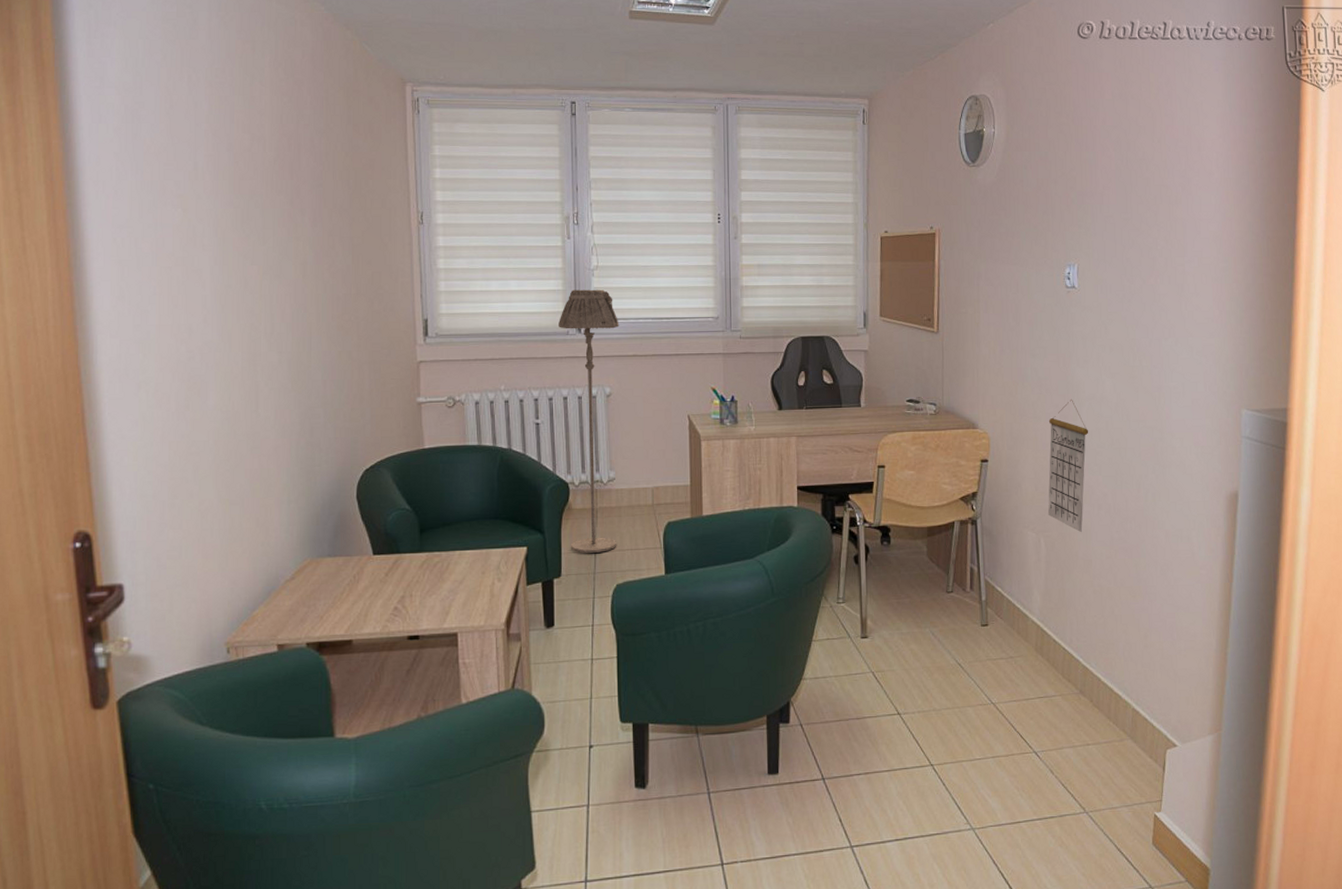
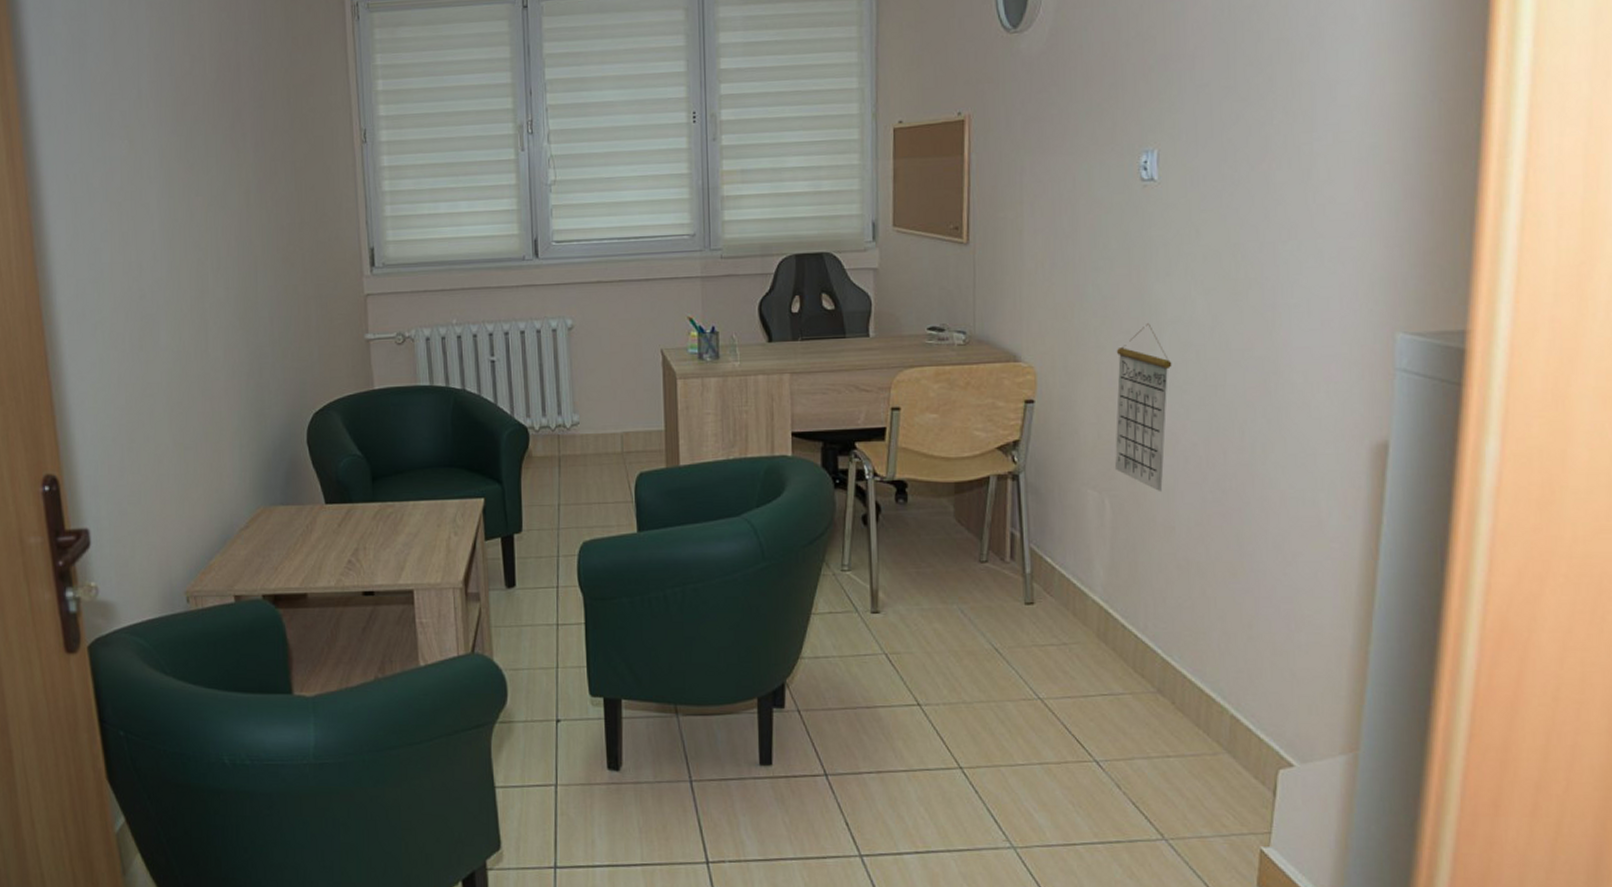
floor lamp: present [559,289,620,553] -> none [513,207,583,506]

